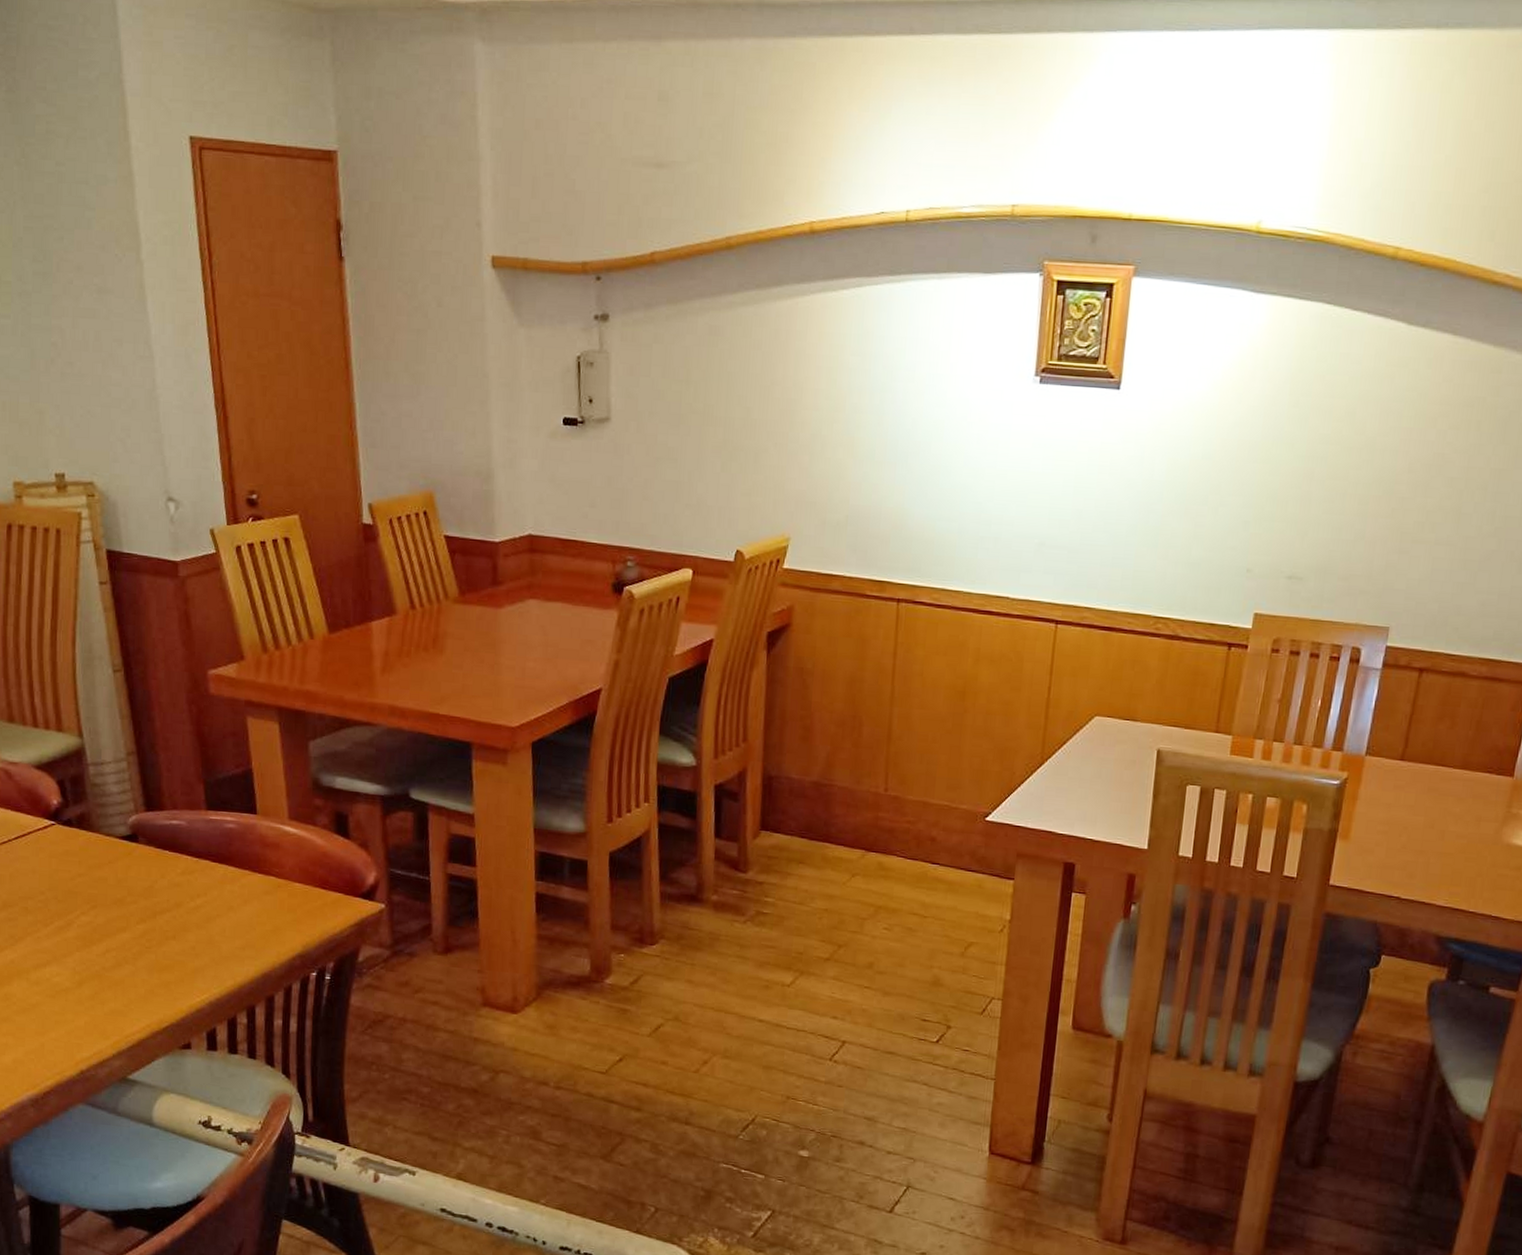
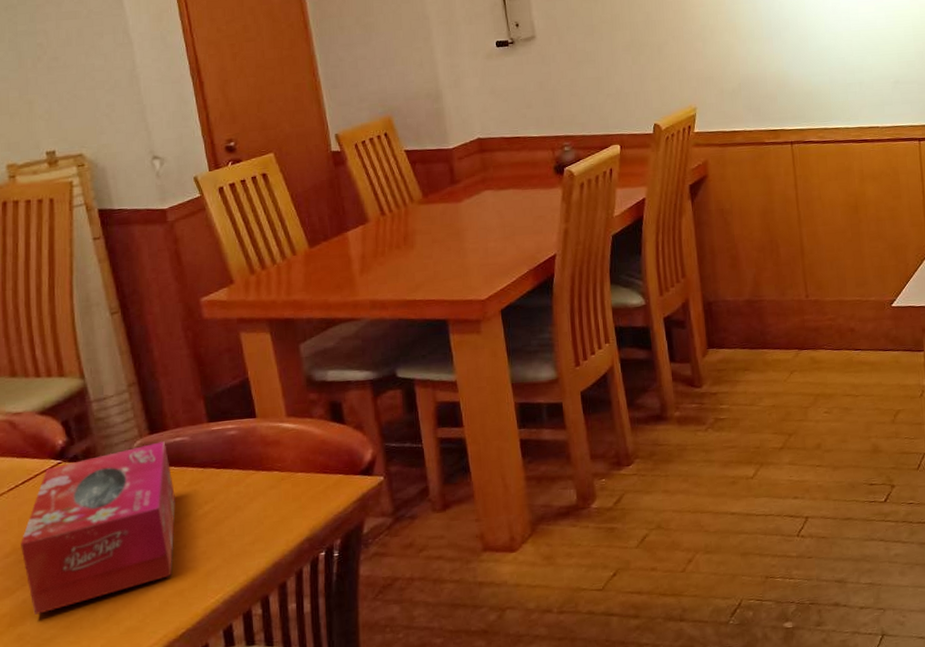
tissue box: none [11,821,168,978] -> present [21,441,175,615]

